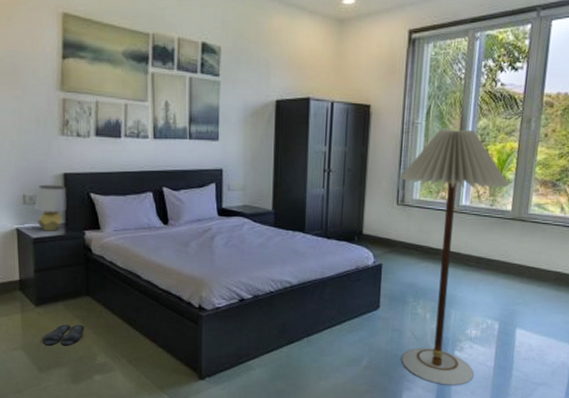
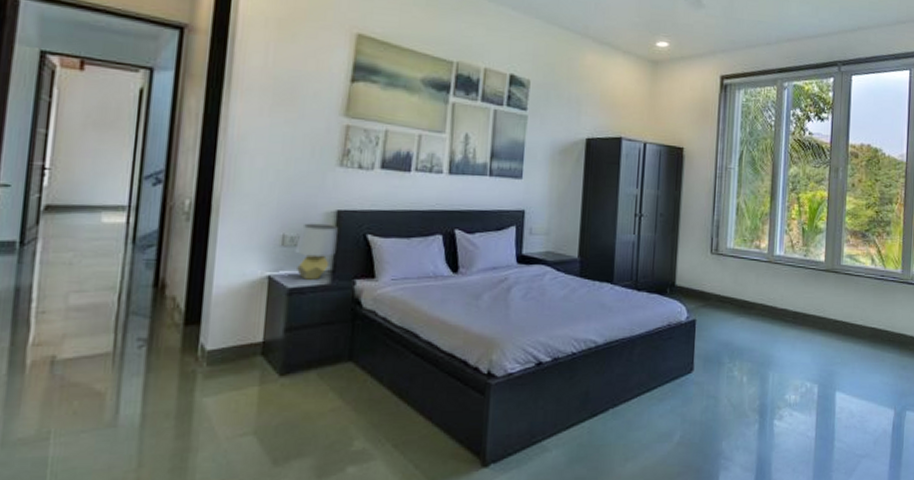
slippers: present [43,324,85,346] -> none [284,399,342,428]
floor lamp: present [400,128,510,385] -> none [714,175,822,462]

